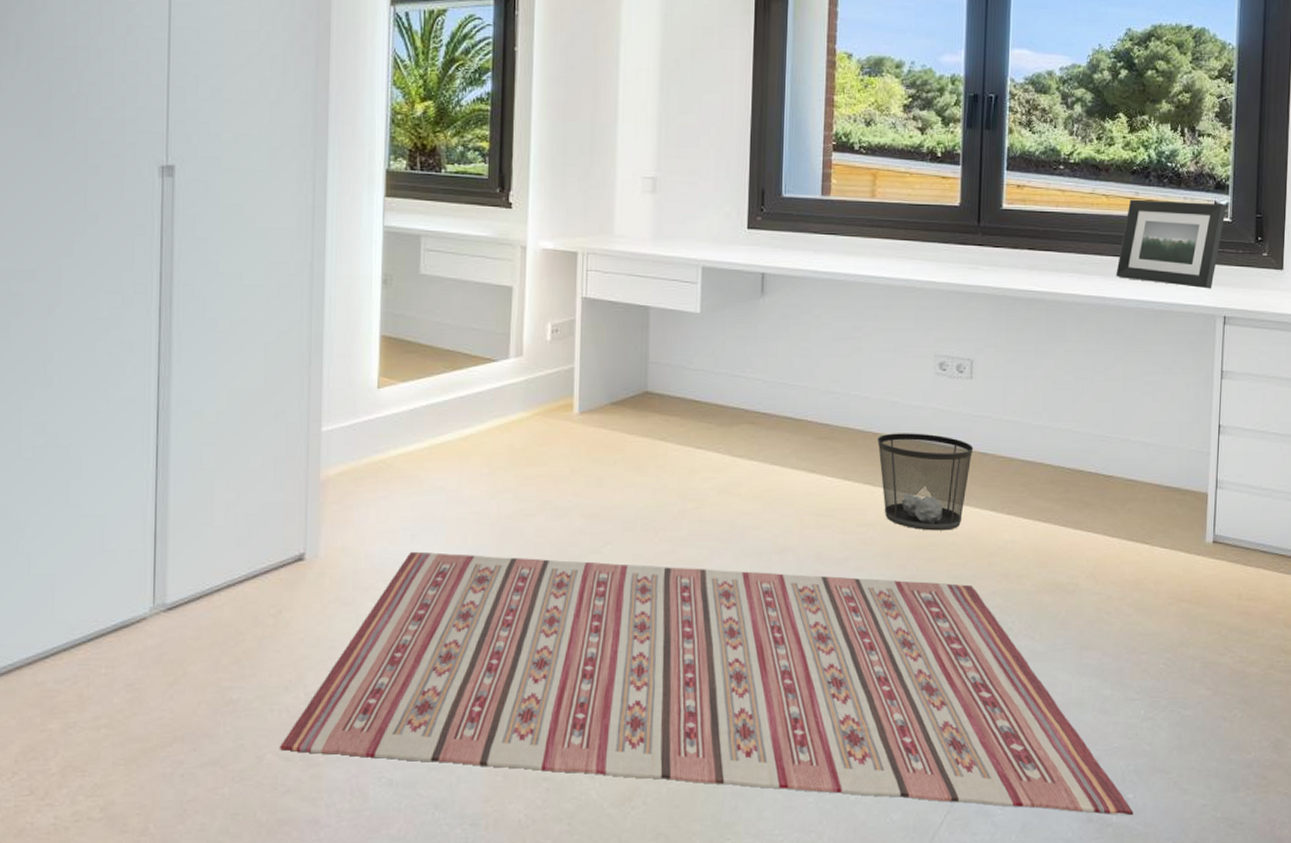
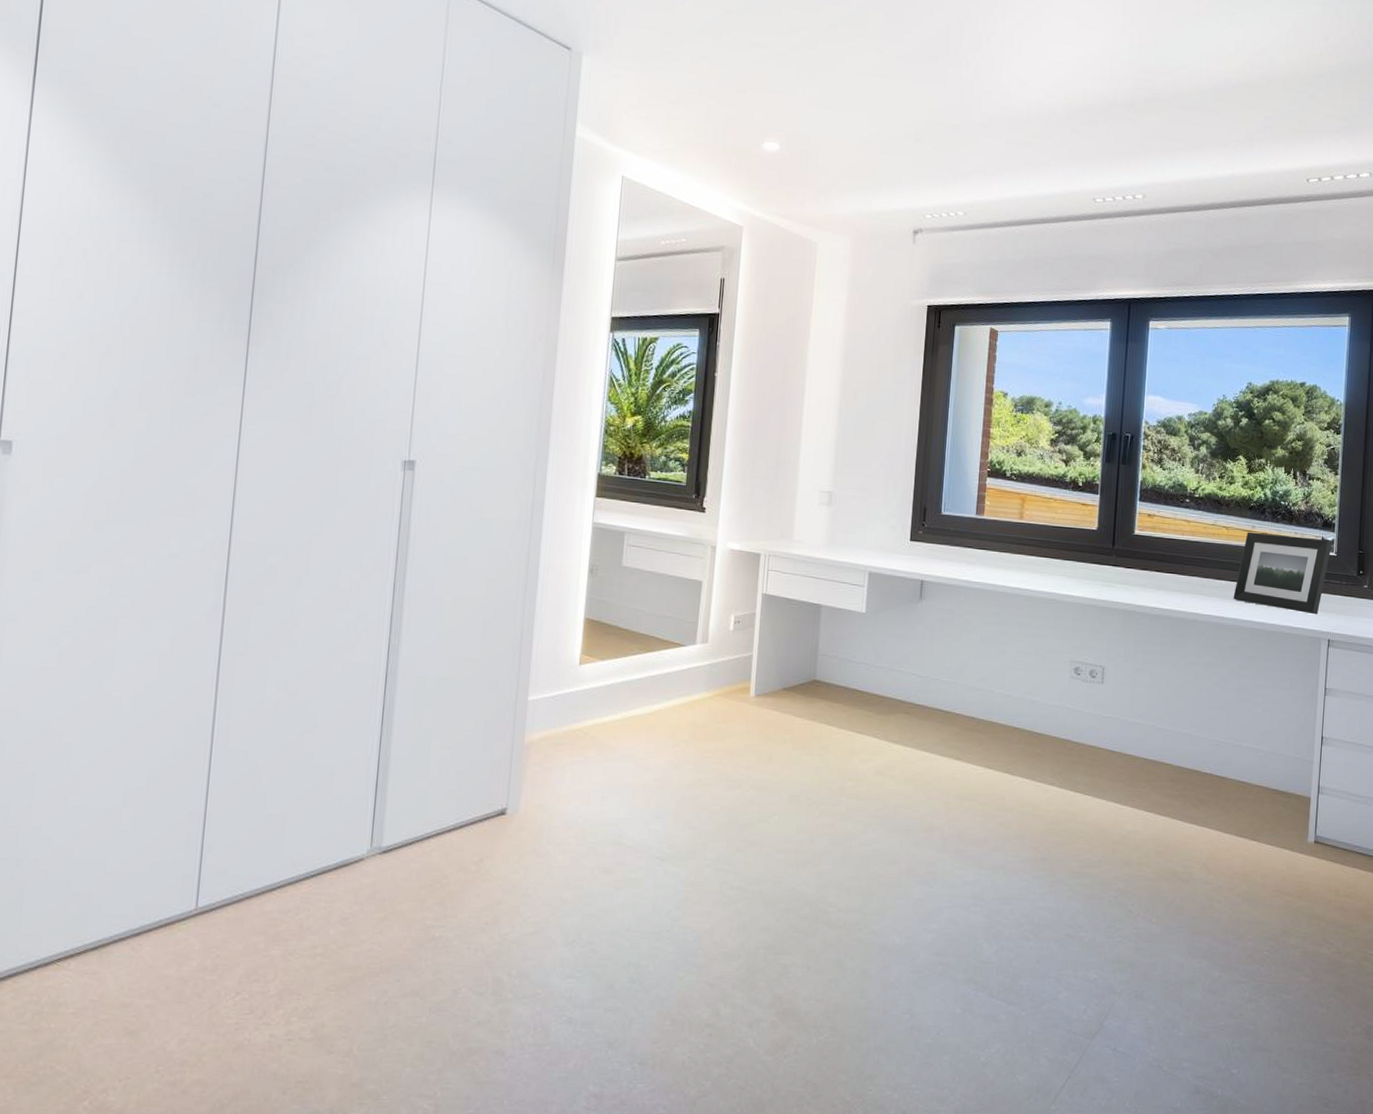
rug: present [280,551,1134,816] -> none [474,812,1237,1090]
waste bin: present [877,433,974,531] -> none [1017,728,1103,819]

